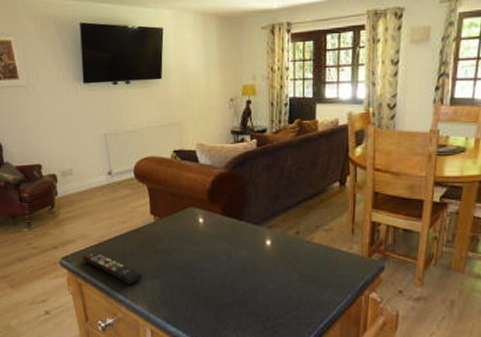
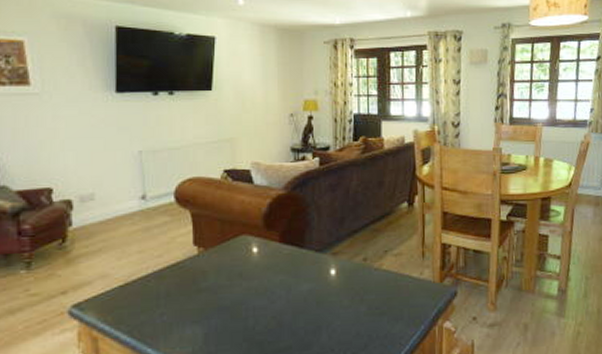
remote control: present [82,252,143,286] -> none [101,295,181,335]

